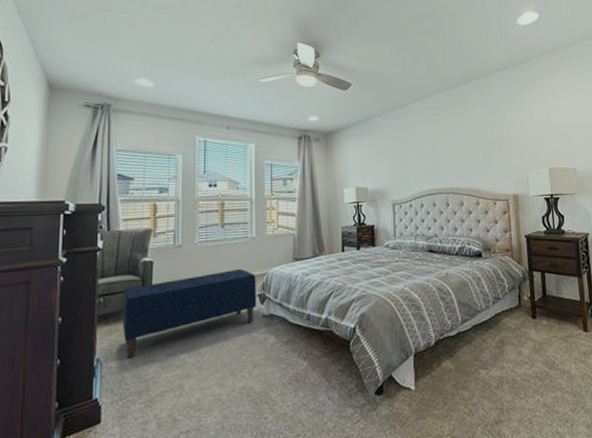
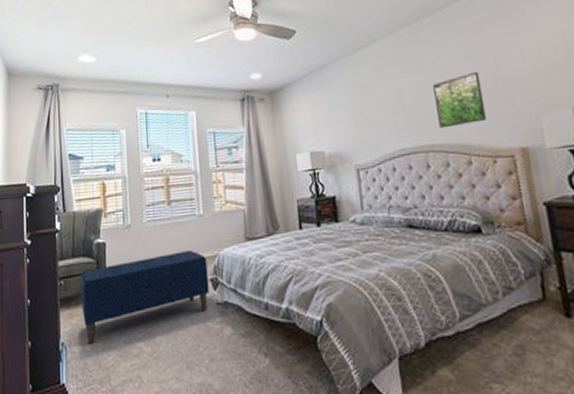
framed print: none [456,134,493,176] -> present [433,71,487,129]

